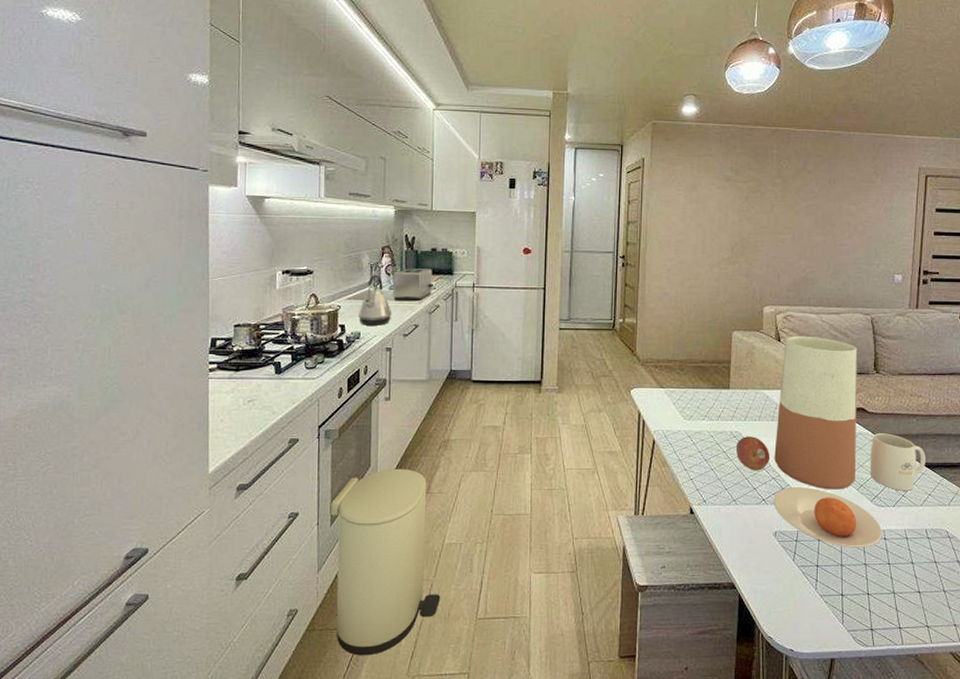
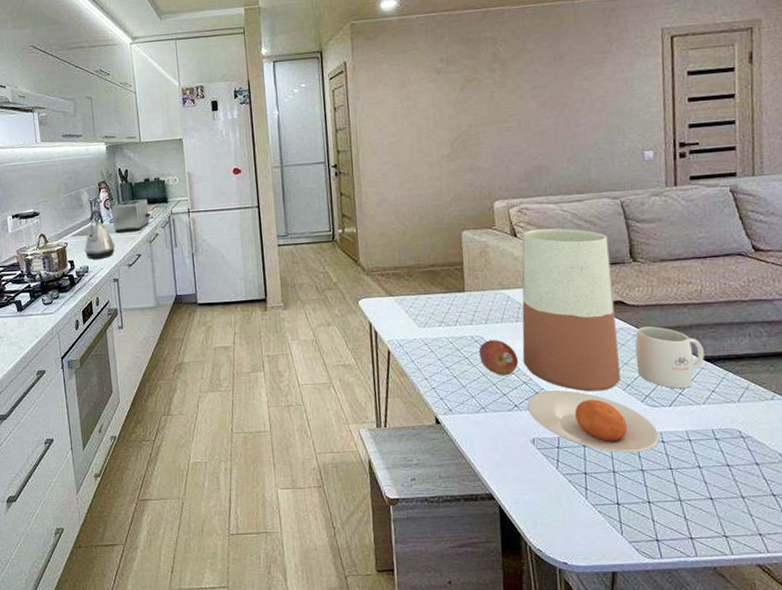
pedal bin: present [331,468,441,656] -> none [81,392,193,571]

